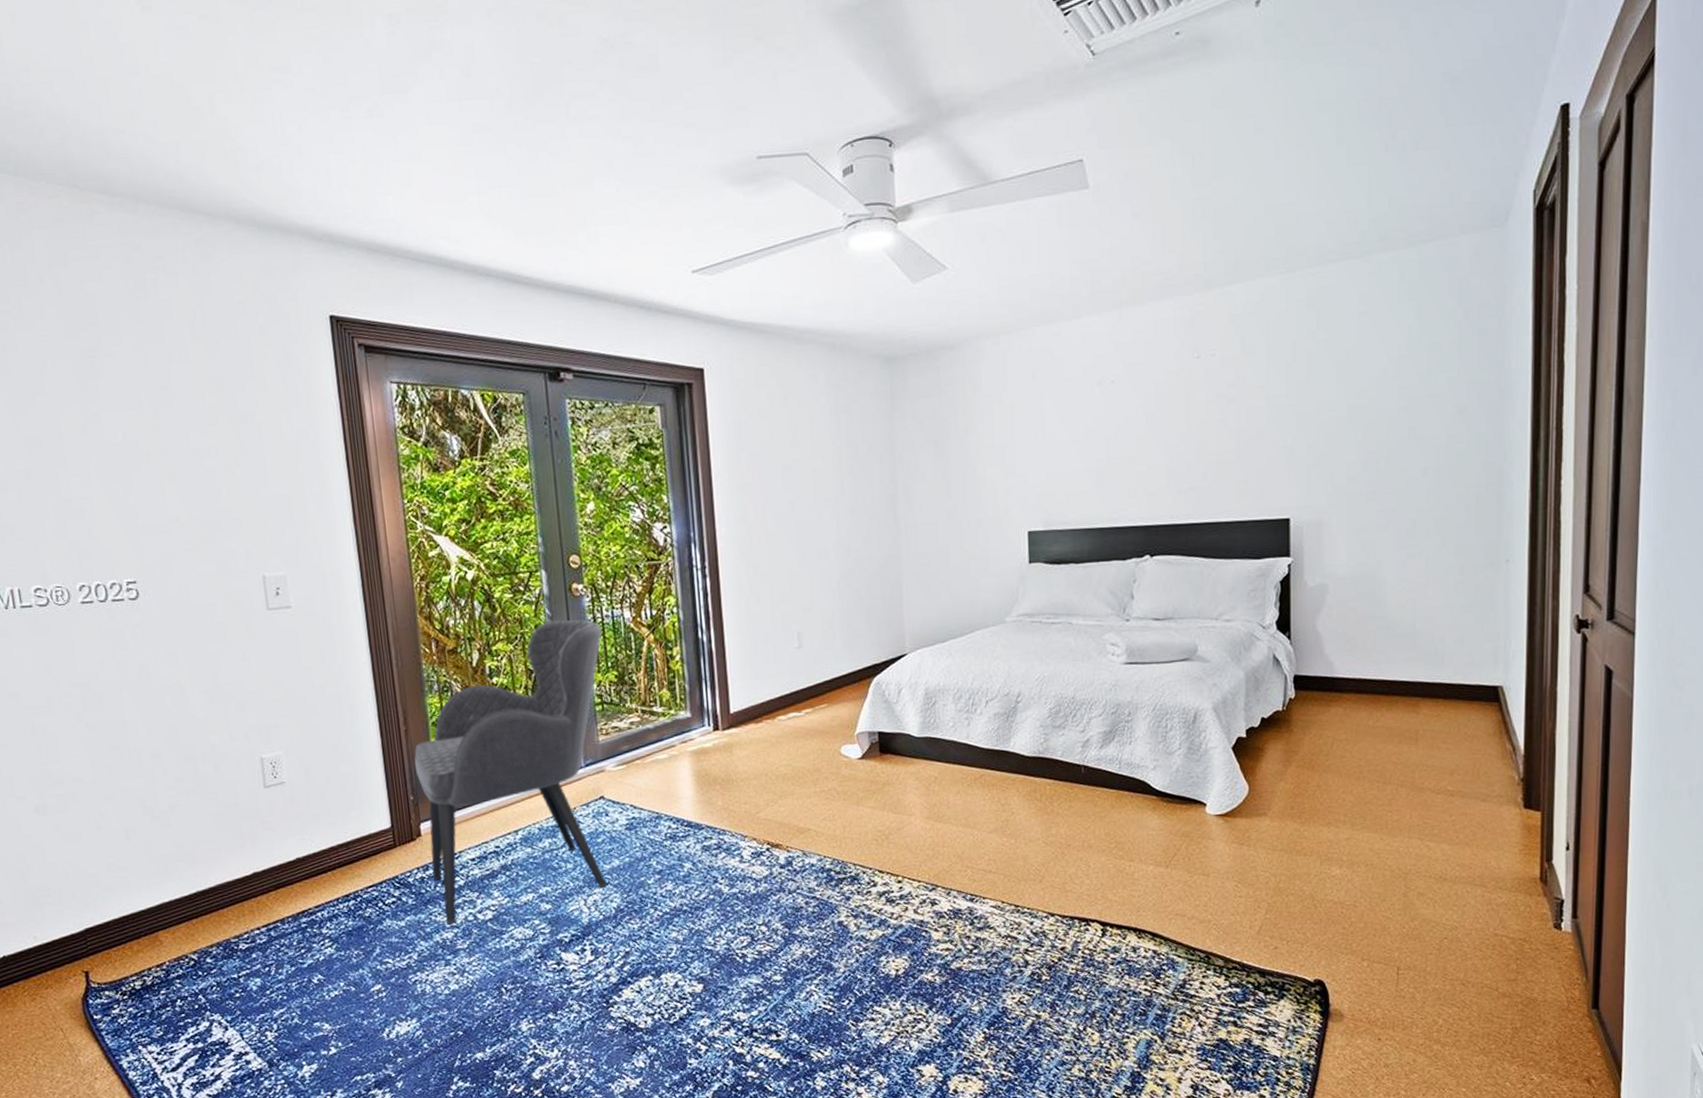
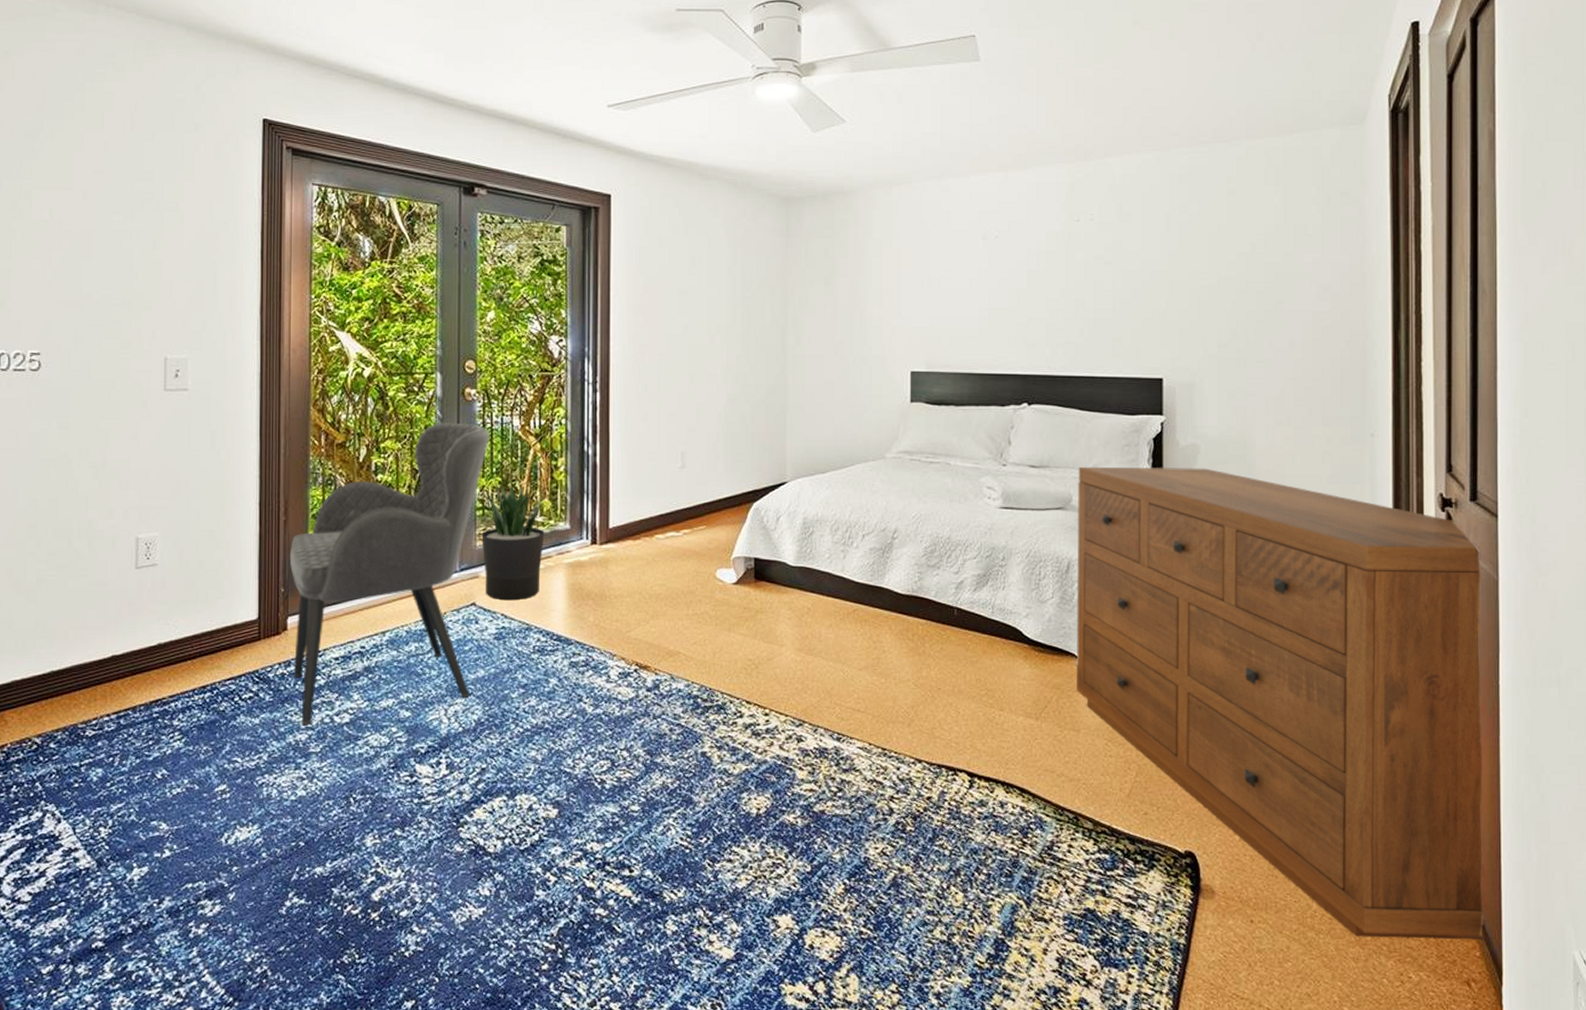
planter: none [603,671,667,792] -> present [481,477,545,601]
dresser: none [1203,607,1616,1047] -> present [1077,466,1485,941]

